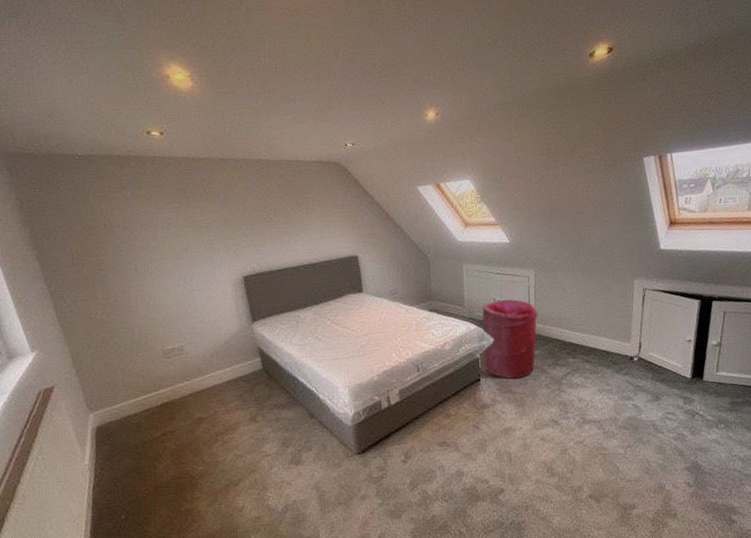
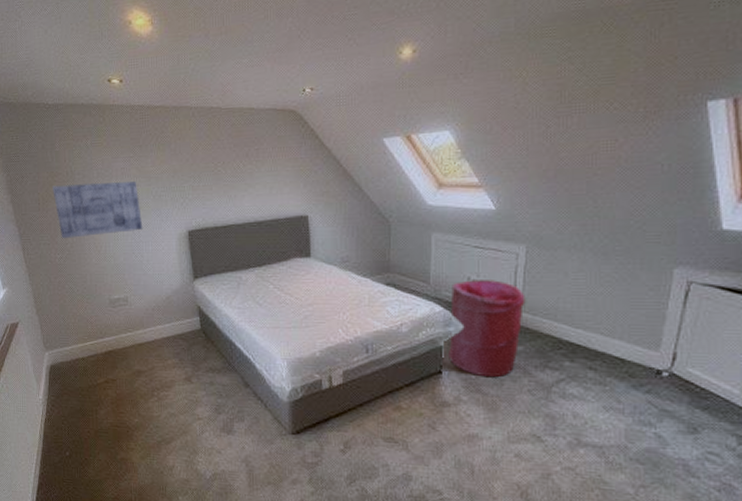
wall art: none [88,231,196,294] -> present [53,182,143,239]

